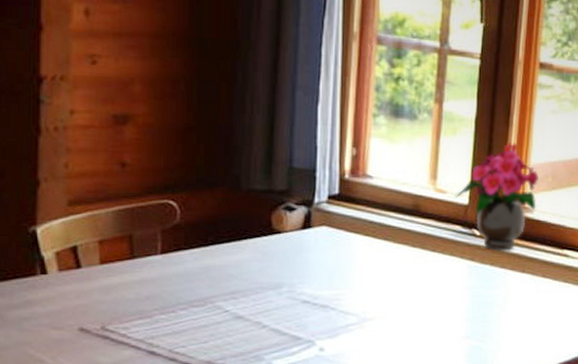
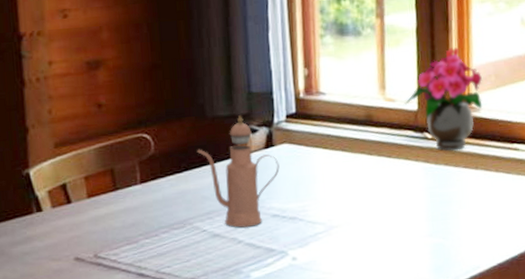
coffeepot: none [226,191,316,311] -> present [196,115,280,228]

